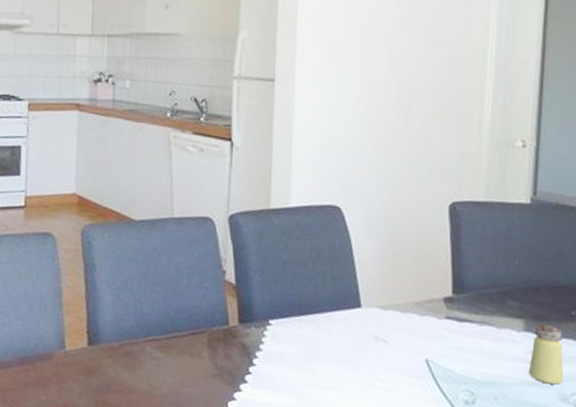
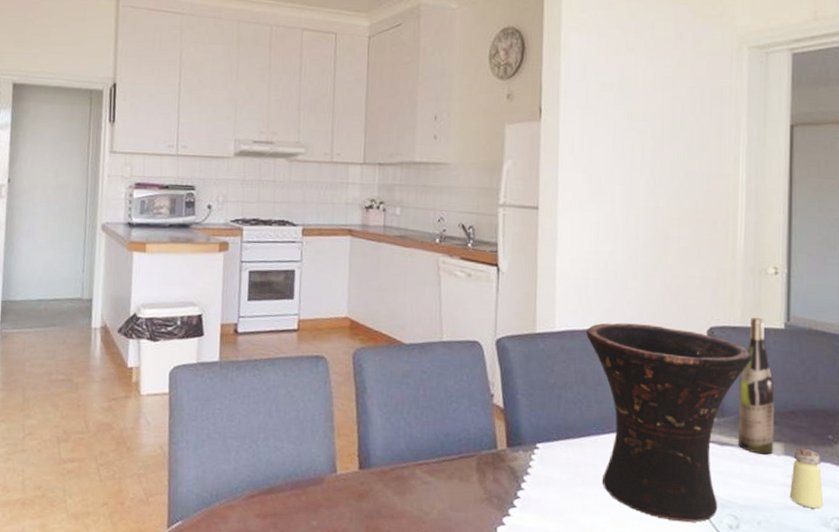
vase: none [322,198,496,398] -> present [586,323,753,522]
wine bottle: none [478,191,518,331] -> present [738,317,775,455]

